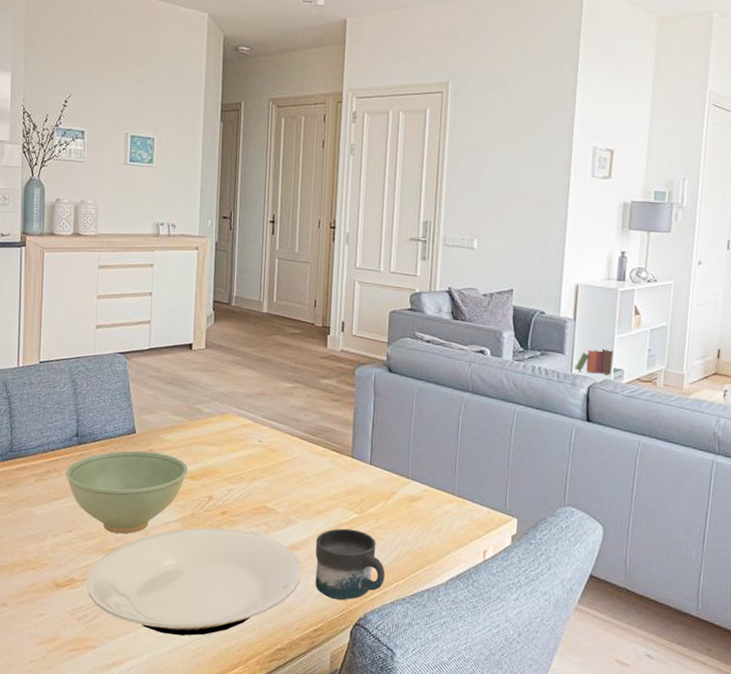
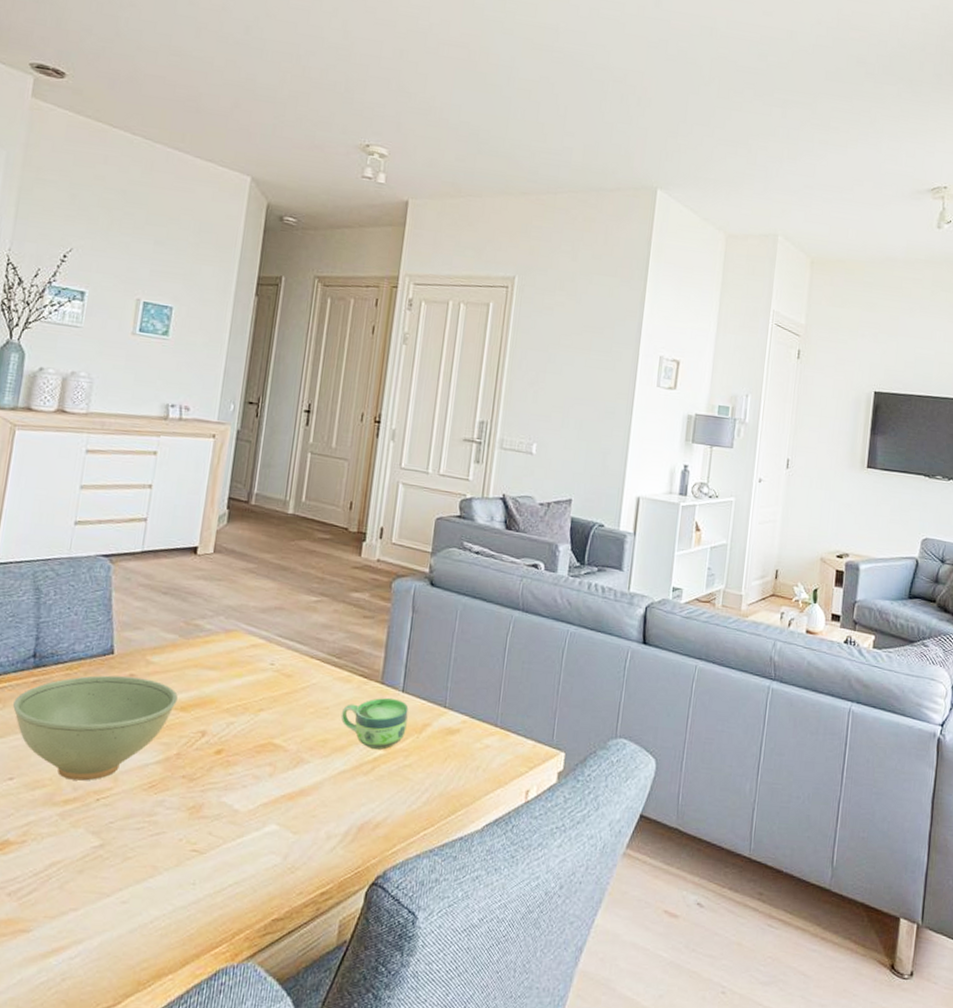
plate: present [86,528,302,636] -> none [25,770,312,909]
mug: present [315,528,385,601] -> none [326,768,412,856]
cup: none [319,469,377,513] -> present [340,698,409,750]
books: present [574,349,613,375] -> none [632,566,672,594]

